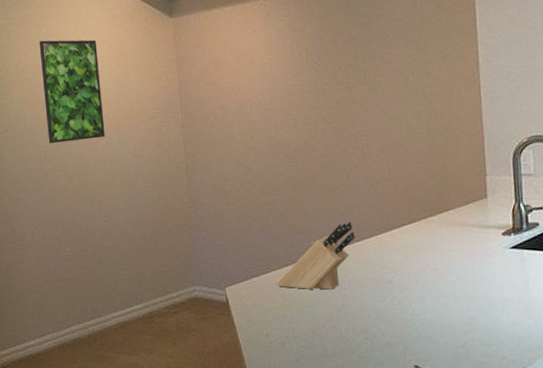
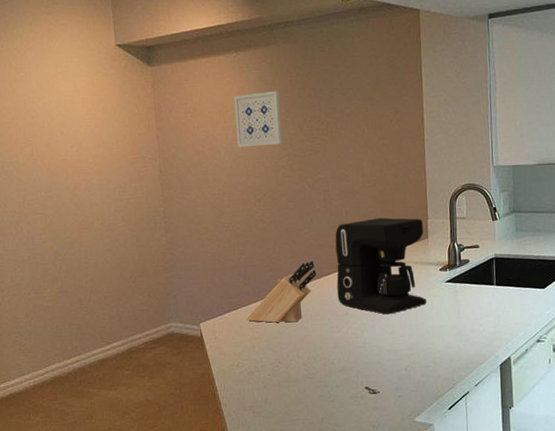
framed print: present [39,39,105,143] -> none [17,83,85,187]
wall art: none [260,38,315,100] -> present [233,91,283,148]
coffee maker: none [376,174,487,284] -> present [335,217,426,315]

